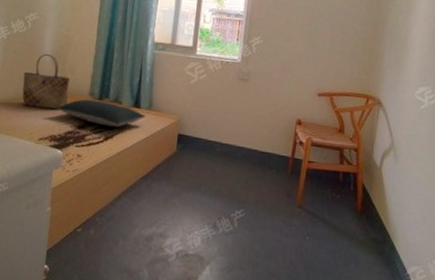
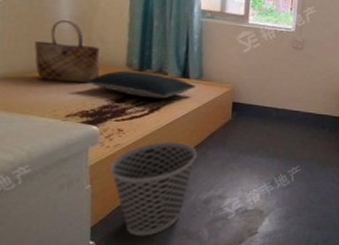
wastebasket: none [66,170,143,268] -> present [109,142,197,237]

